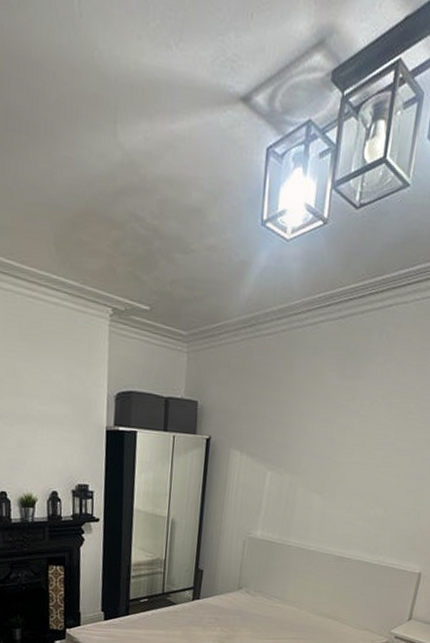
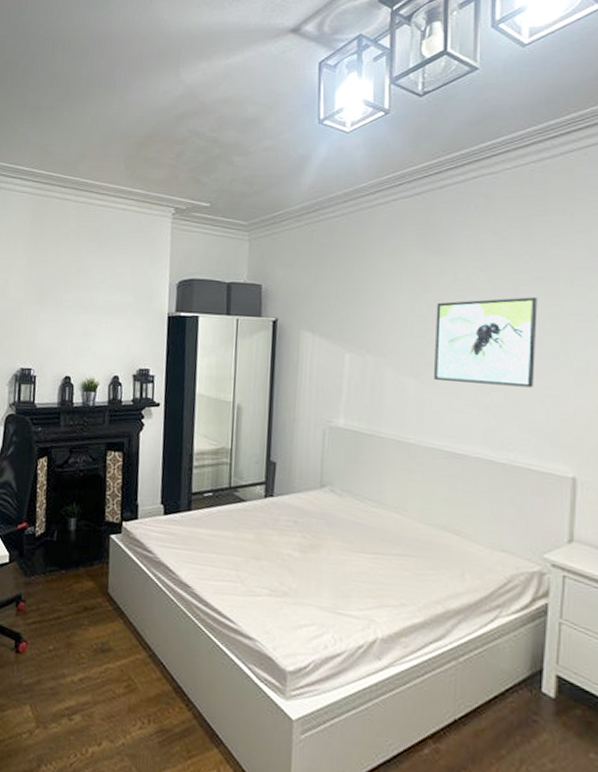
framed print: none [335,424,420,503] -> present [434,297,538,388]

